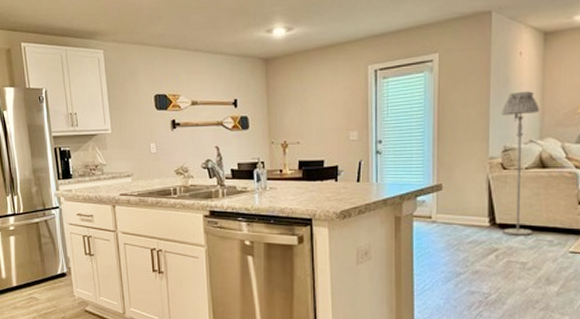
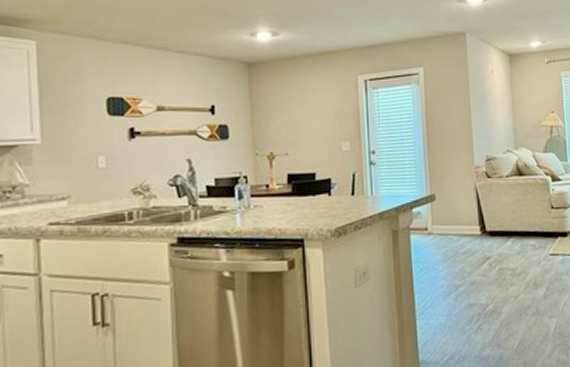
floor lamp: present [501,91,539,236] -> none [481,105,518,242]

